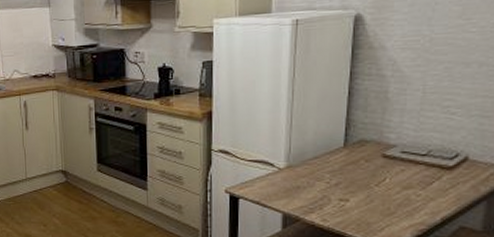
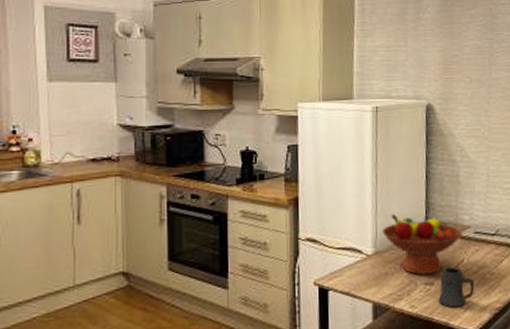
fruit bowl: none [295,130,387,192] -> present [381,214,463,276]
mug: none [353,184,396,225] -> present [438,266,475,308]

